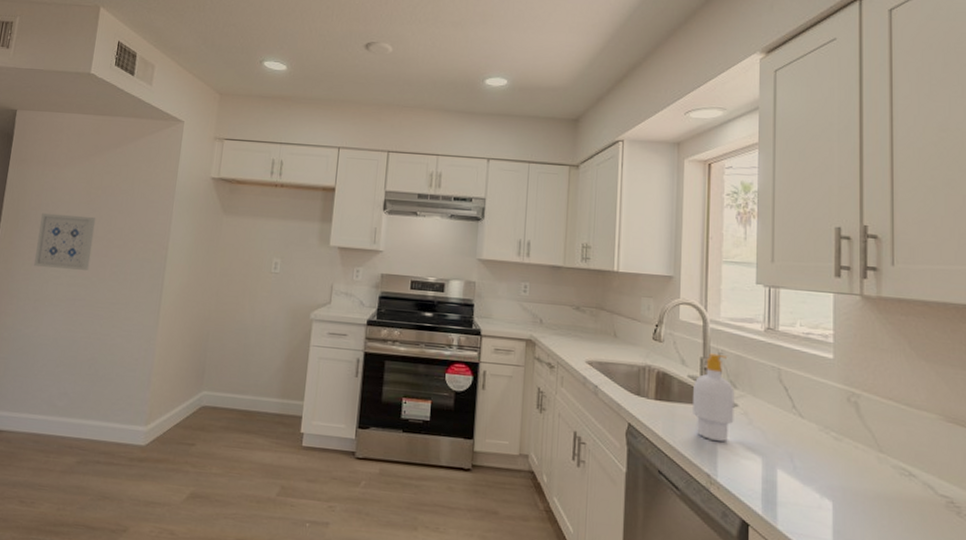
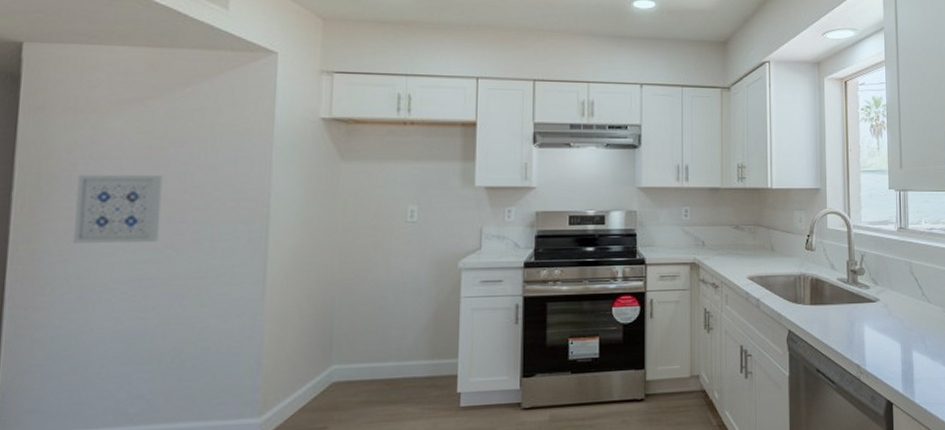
soap bottle: present [693,353,735,442] -> none [842,256,877,335]

